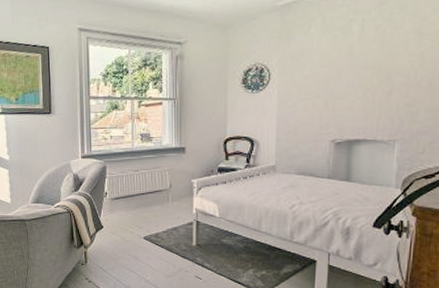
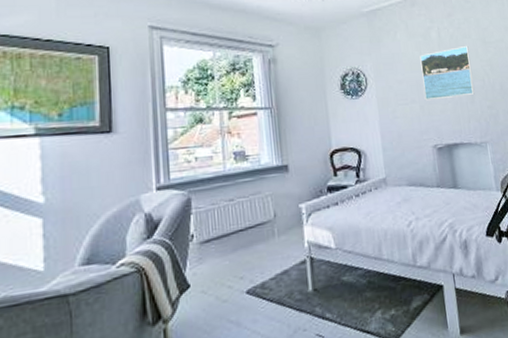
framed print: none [330,38,397,97] -> present [419,45,475,101]

